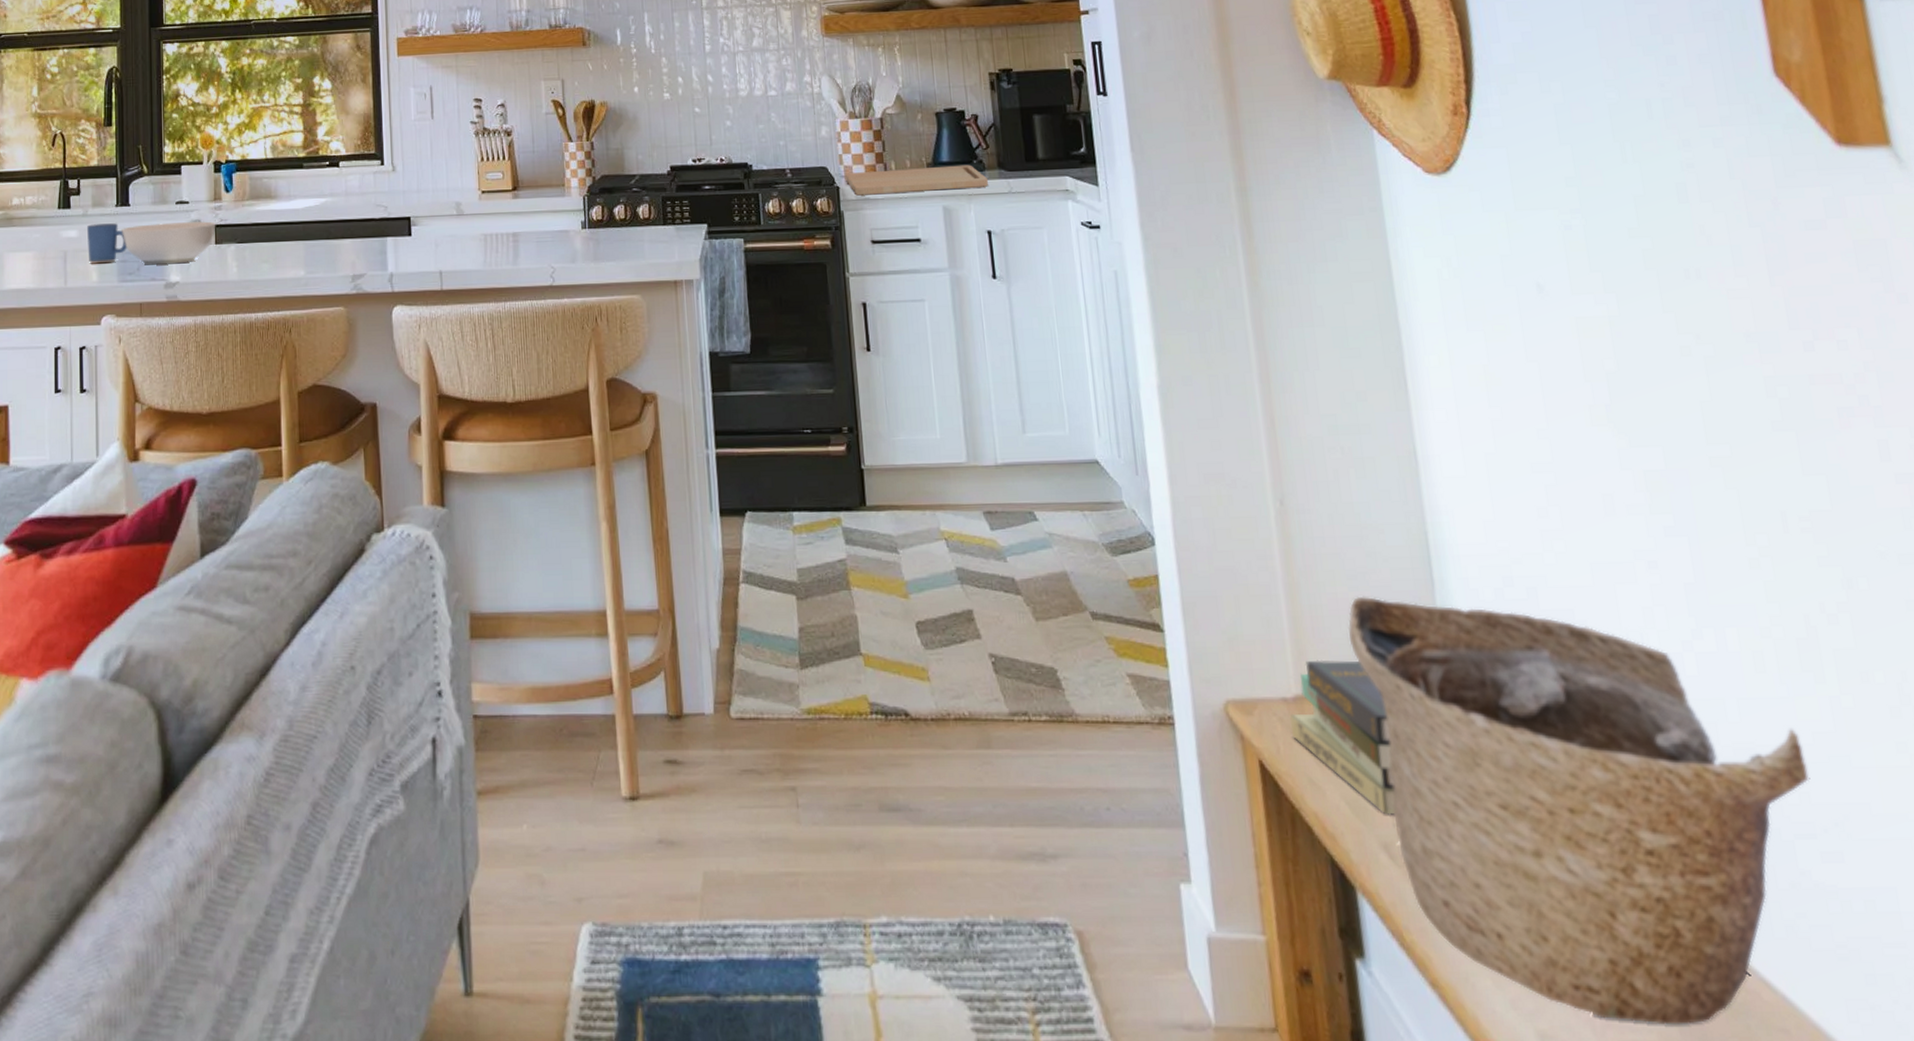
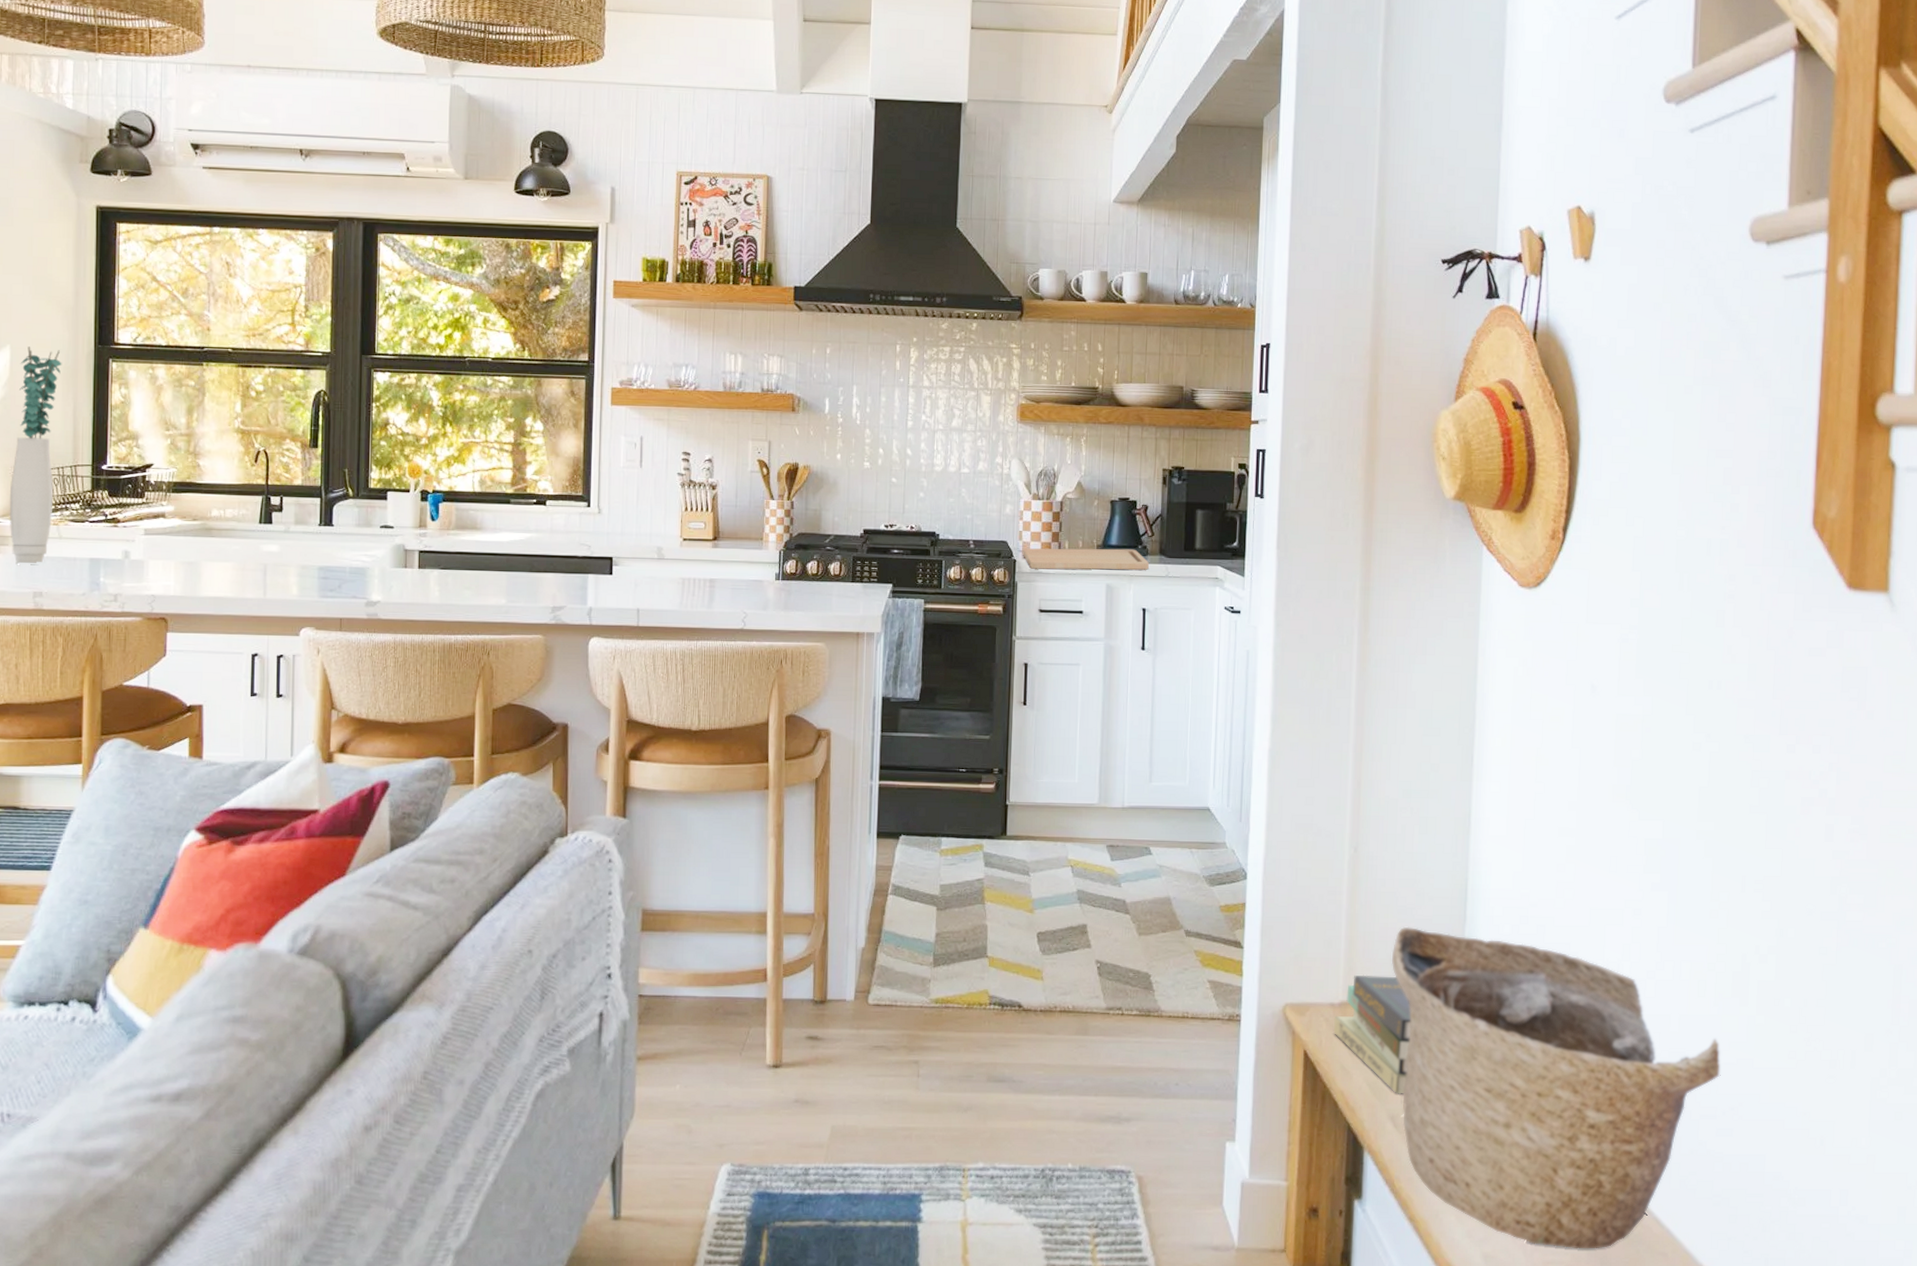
mug: present [86,223,127,264] -> none [288,541,328,579]
bowl: present [121,221,216,265] -> none [324,545,420,584]

